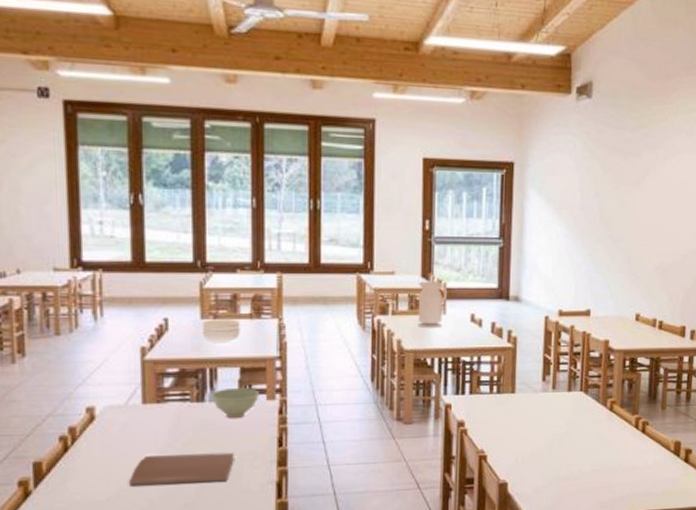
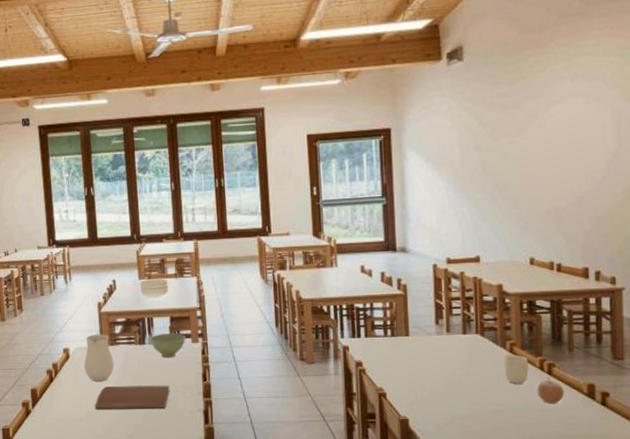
ceramic jug: none [116,388,160,450] -> present [84,334,114,382]
water jug: present [417,281,447,329] -> none [311,239,337,281]
cup: none [603,412,626,443] -> present [504,354,529,384]
fruit: none [630,436,655,463] -> present [537,378,564,404]

